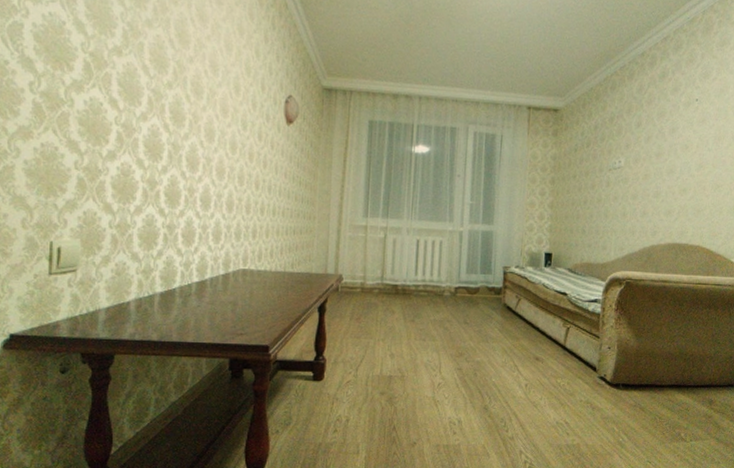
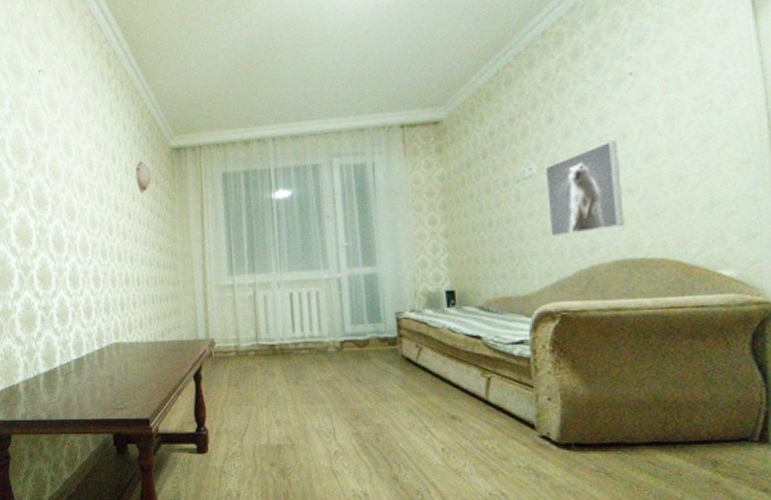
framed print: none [627,149,681,219] -> present [545,140,624,237]

